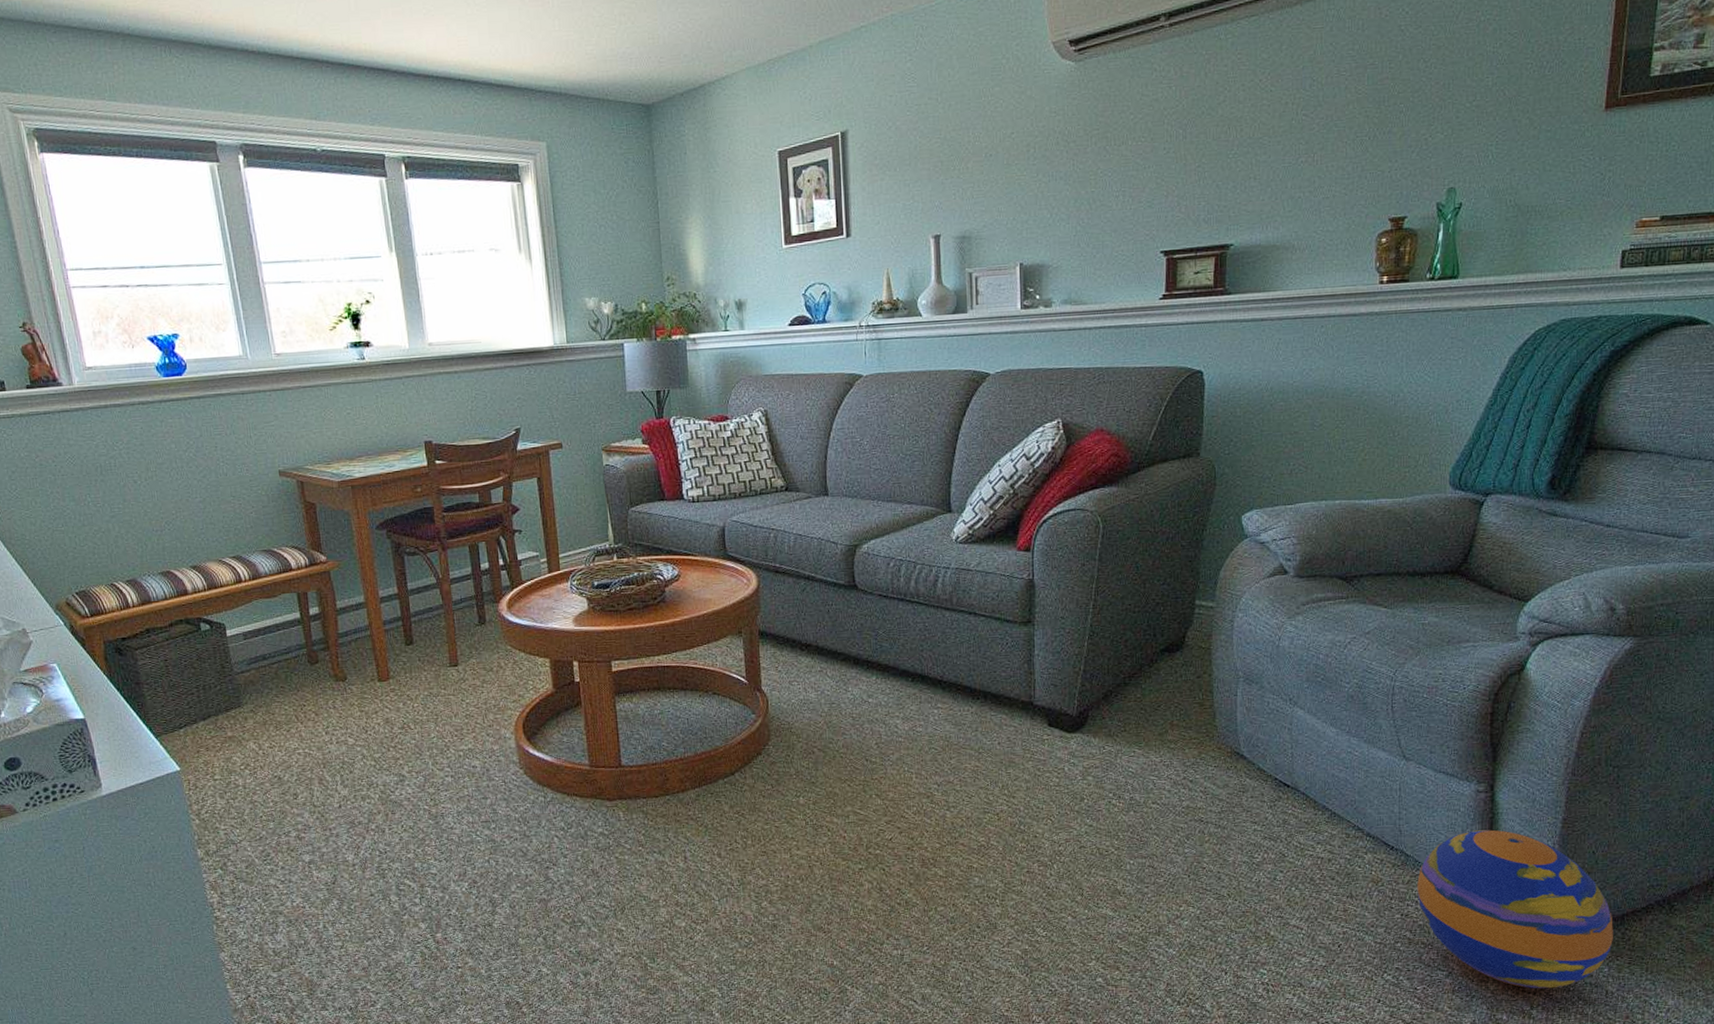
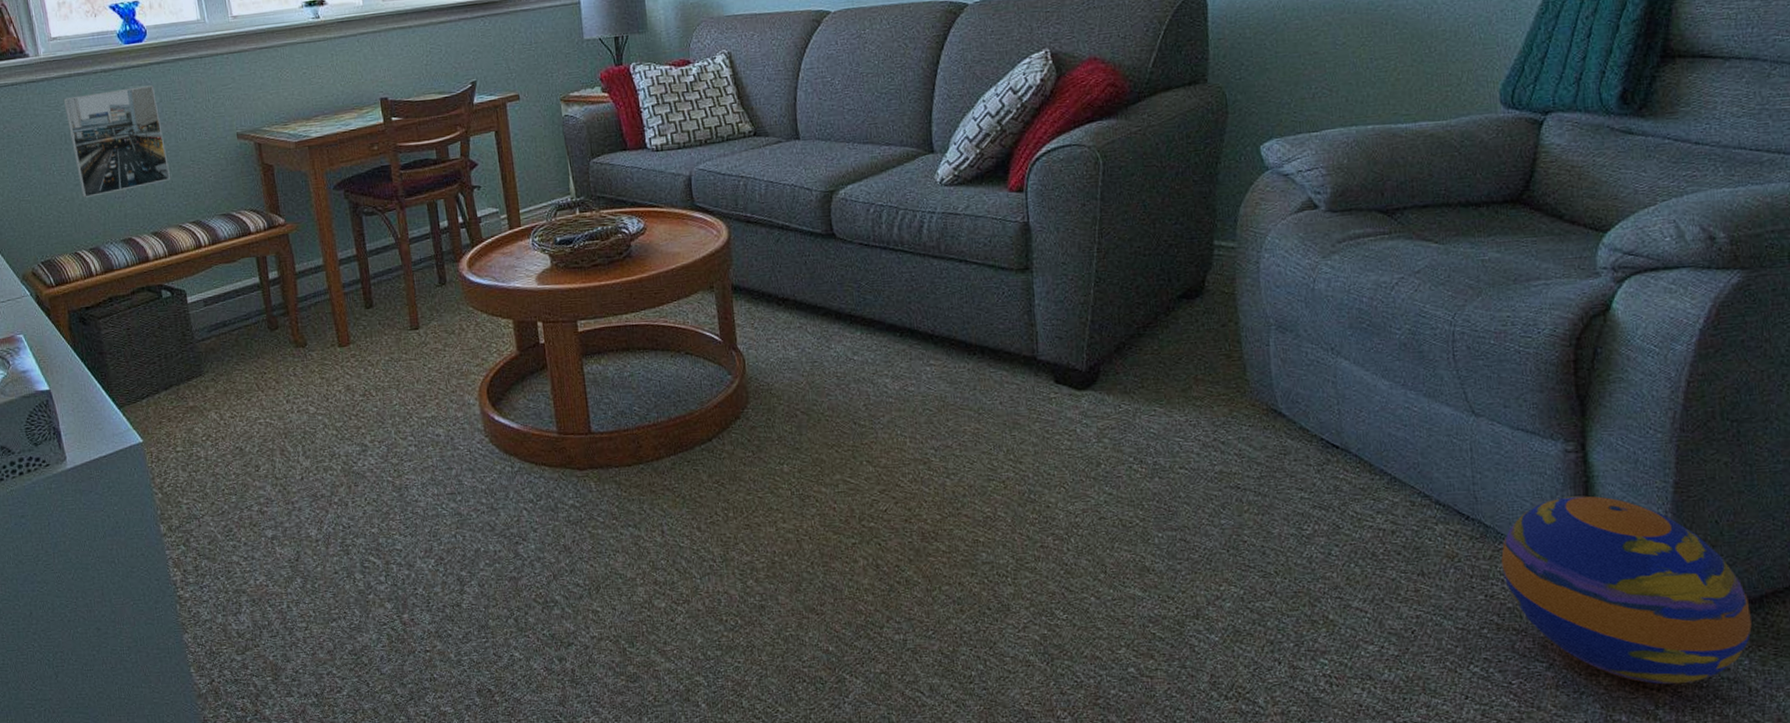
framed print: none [99,419,211,530] -> present [63,85,171,198]

